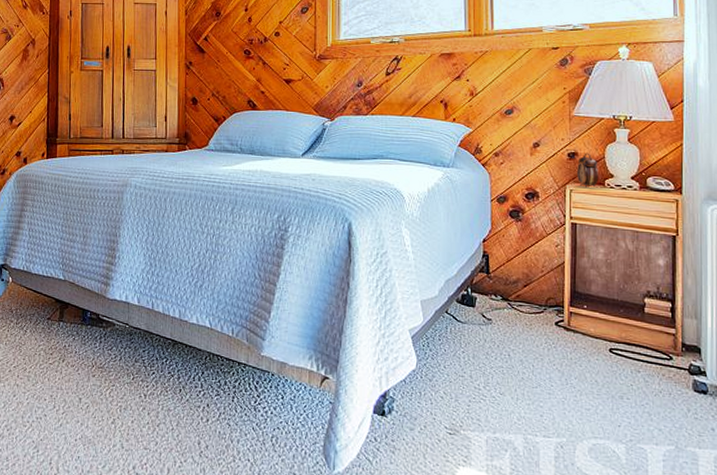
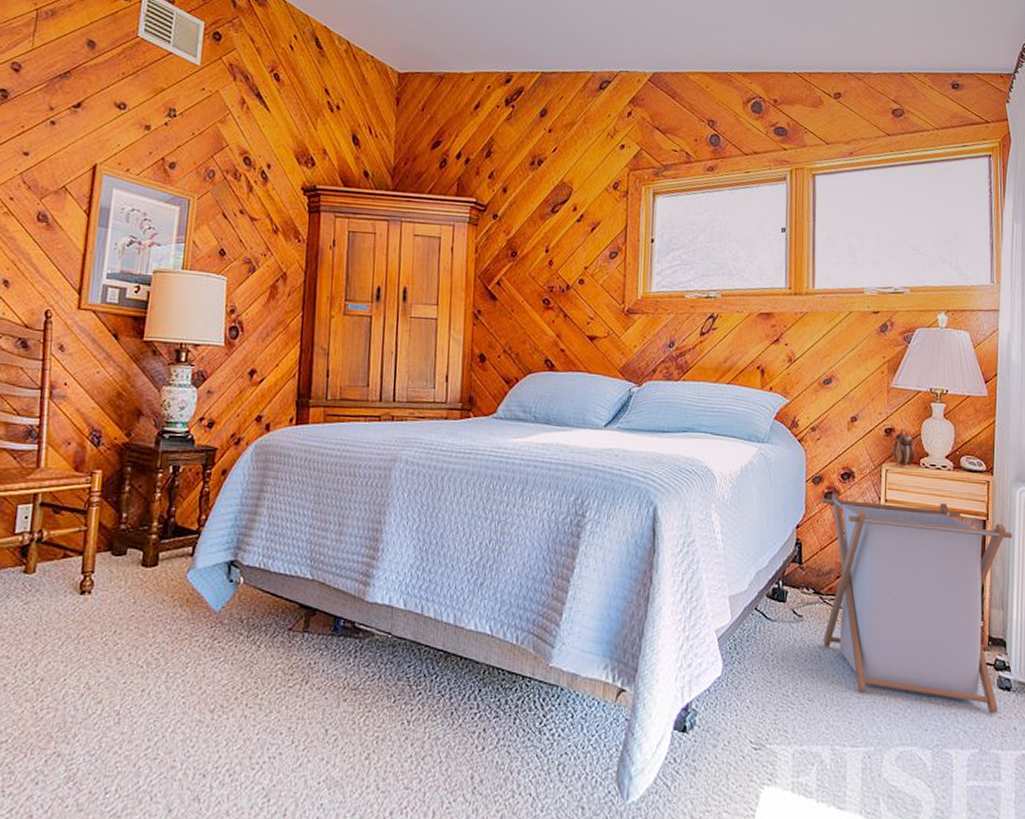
laundry basket: none [507,211,705,415] -> present [822,493,1012,714]

